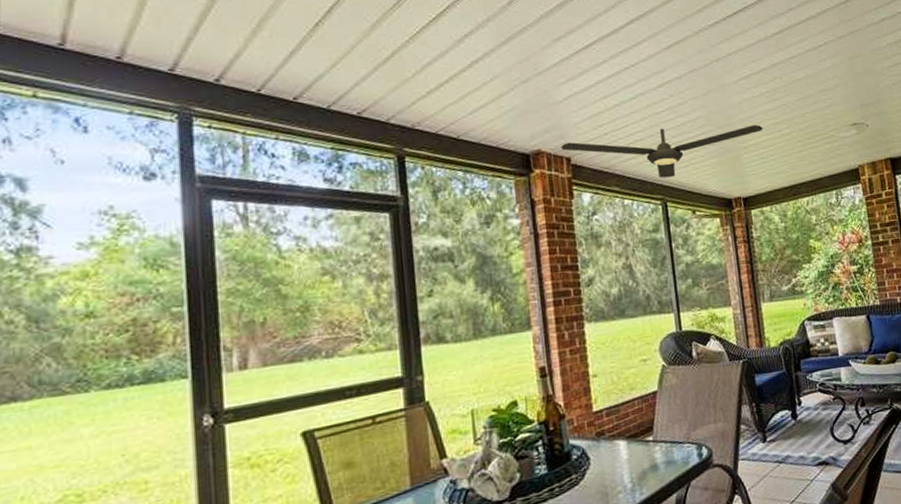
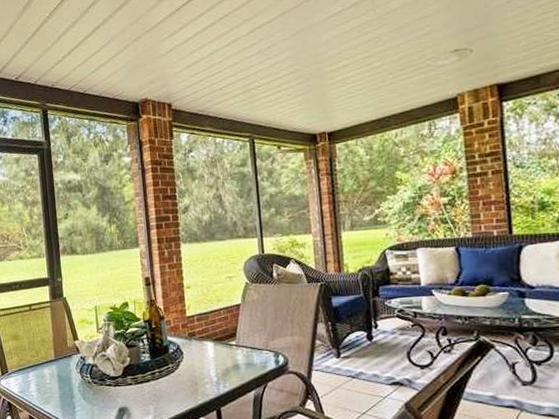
ceiling fan: present [560,124,763,178] -> none [163,60,352,118]

